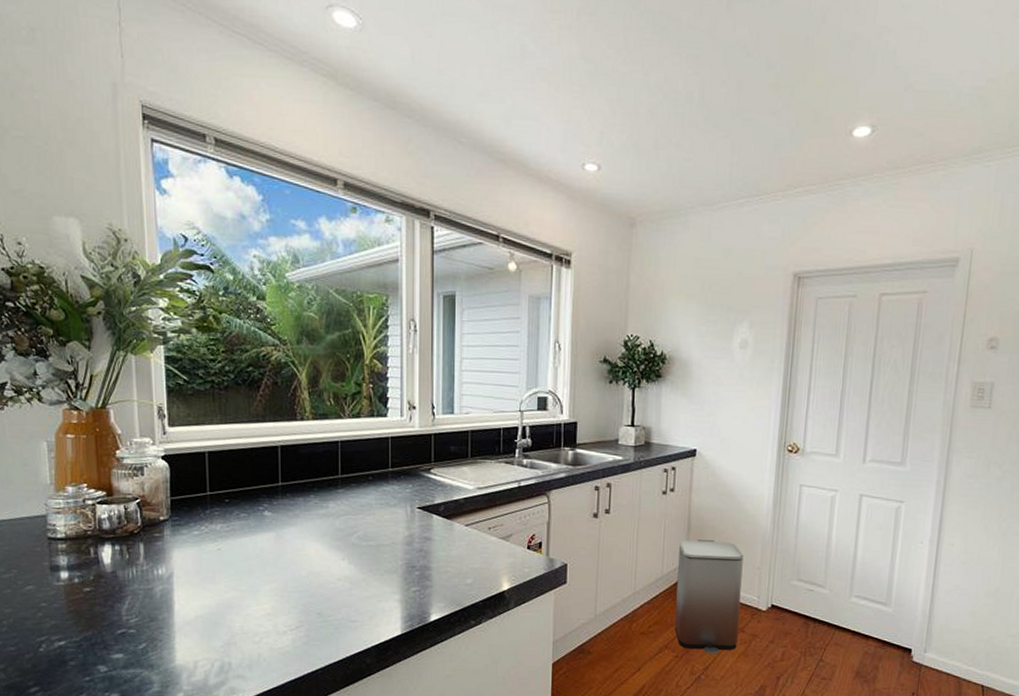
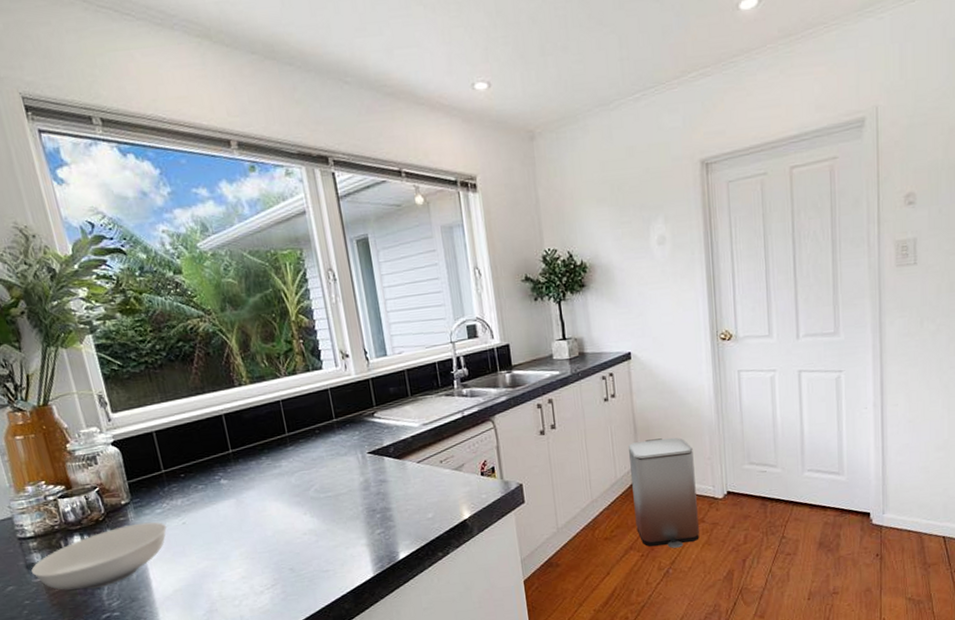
bowl: none [54,541,200,602] -> present [31,521,167,591]

